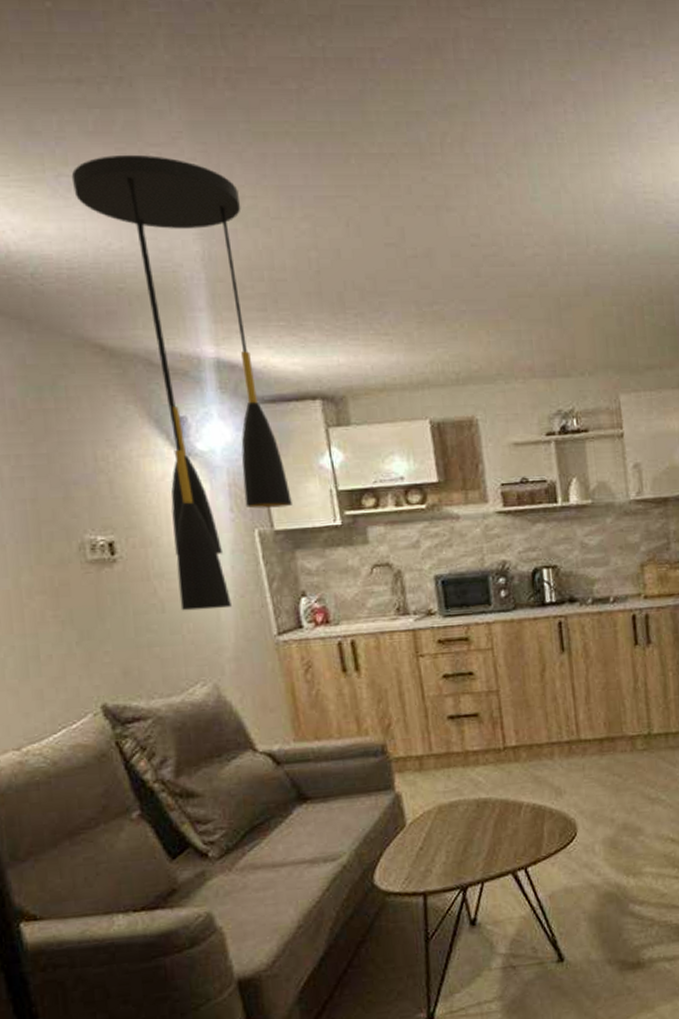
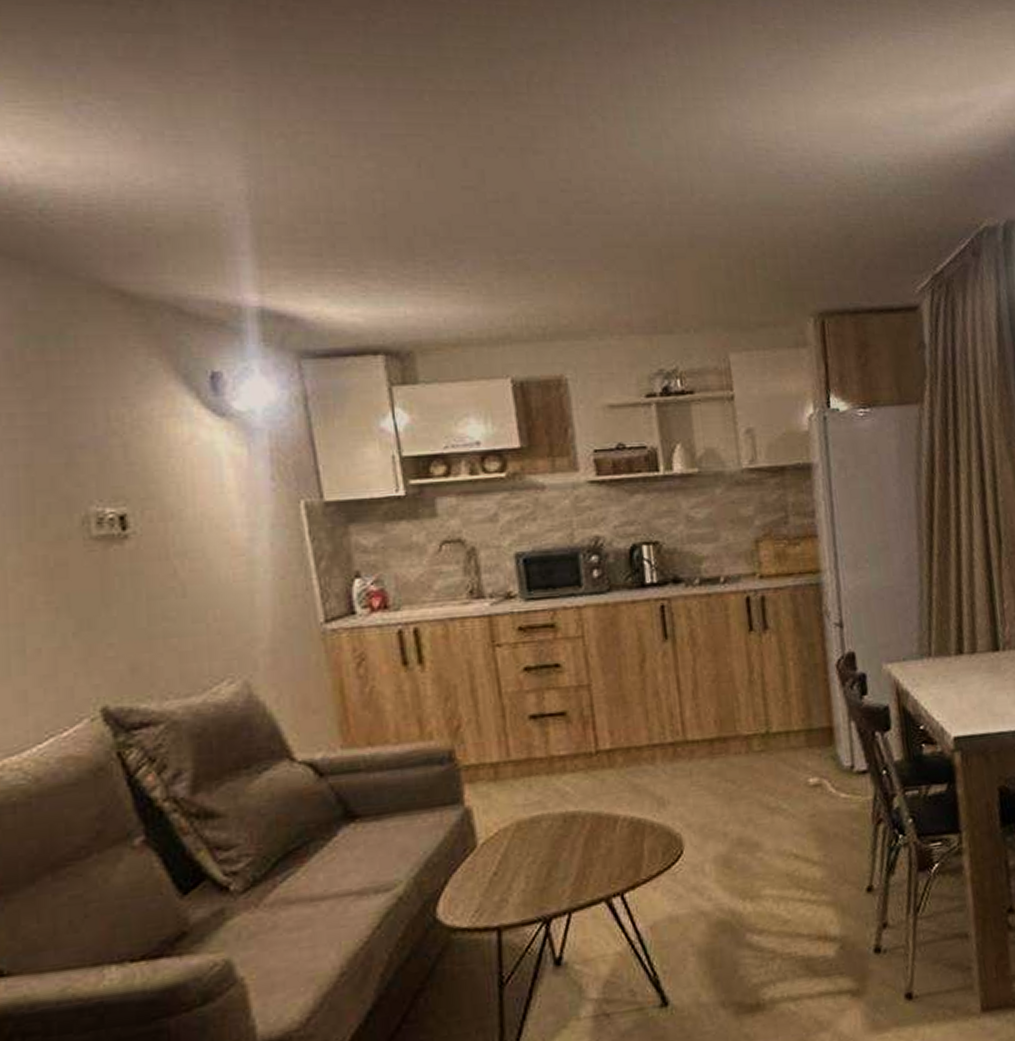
pendant light: present [71,154,292,611] -> none [94,83,346,595]

